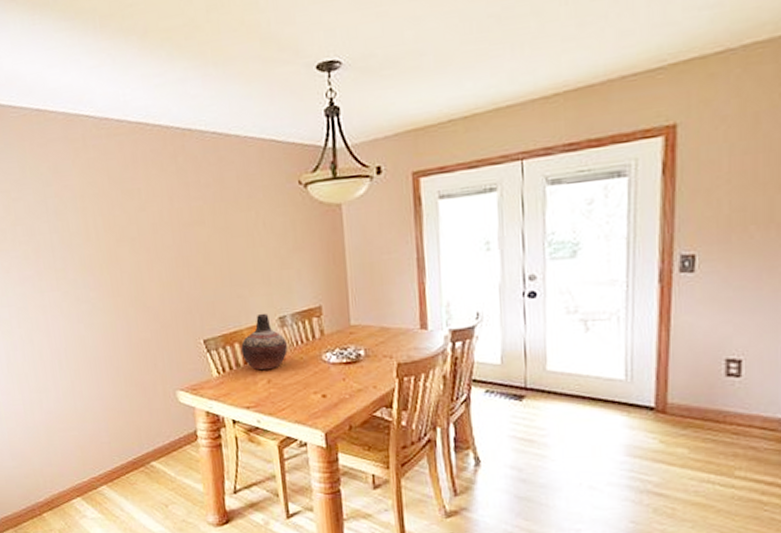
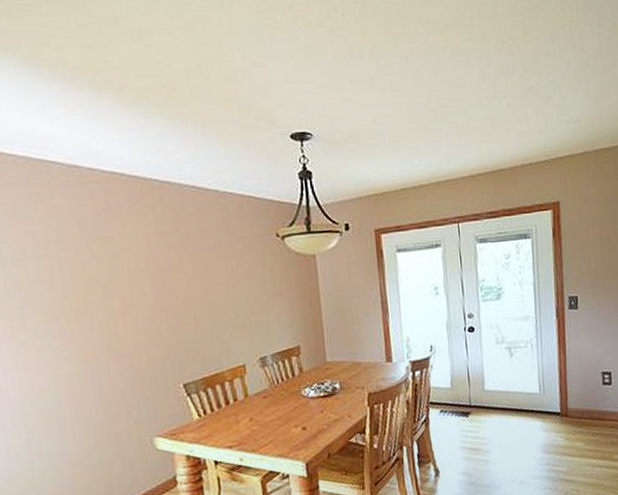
vase: present [241,313,288,371] -> none [222,354,269,410]

